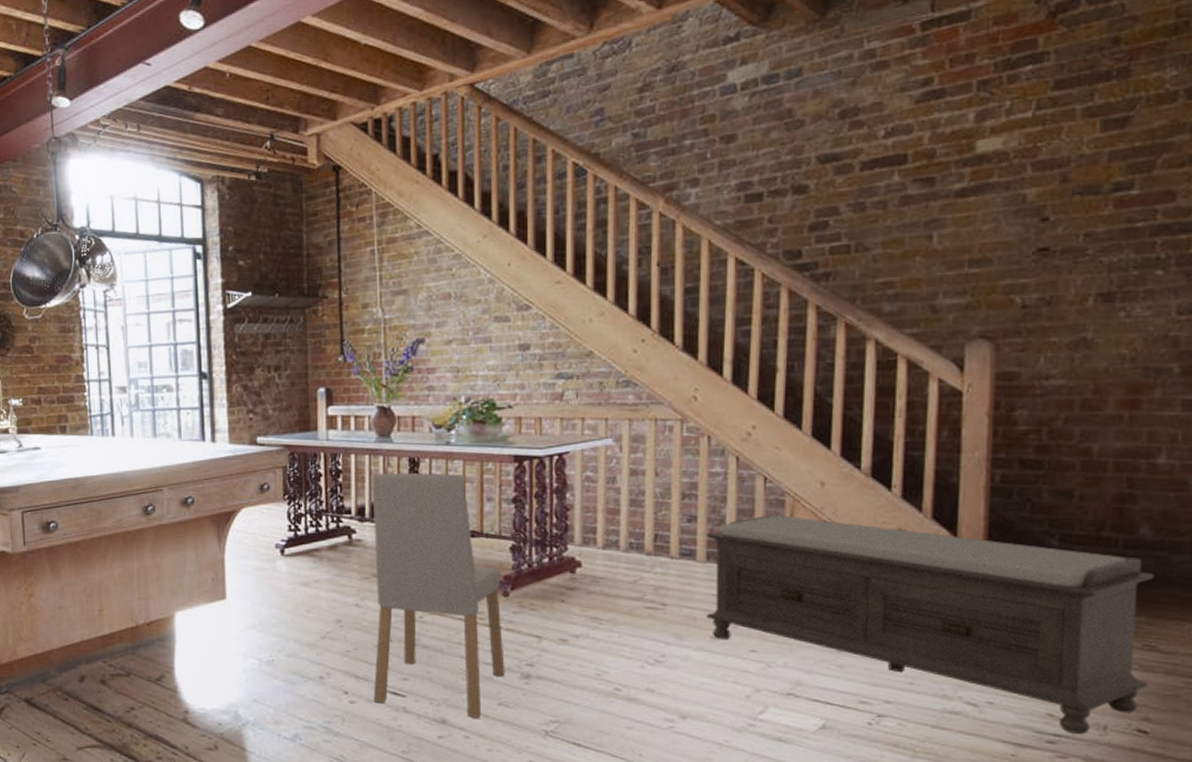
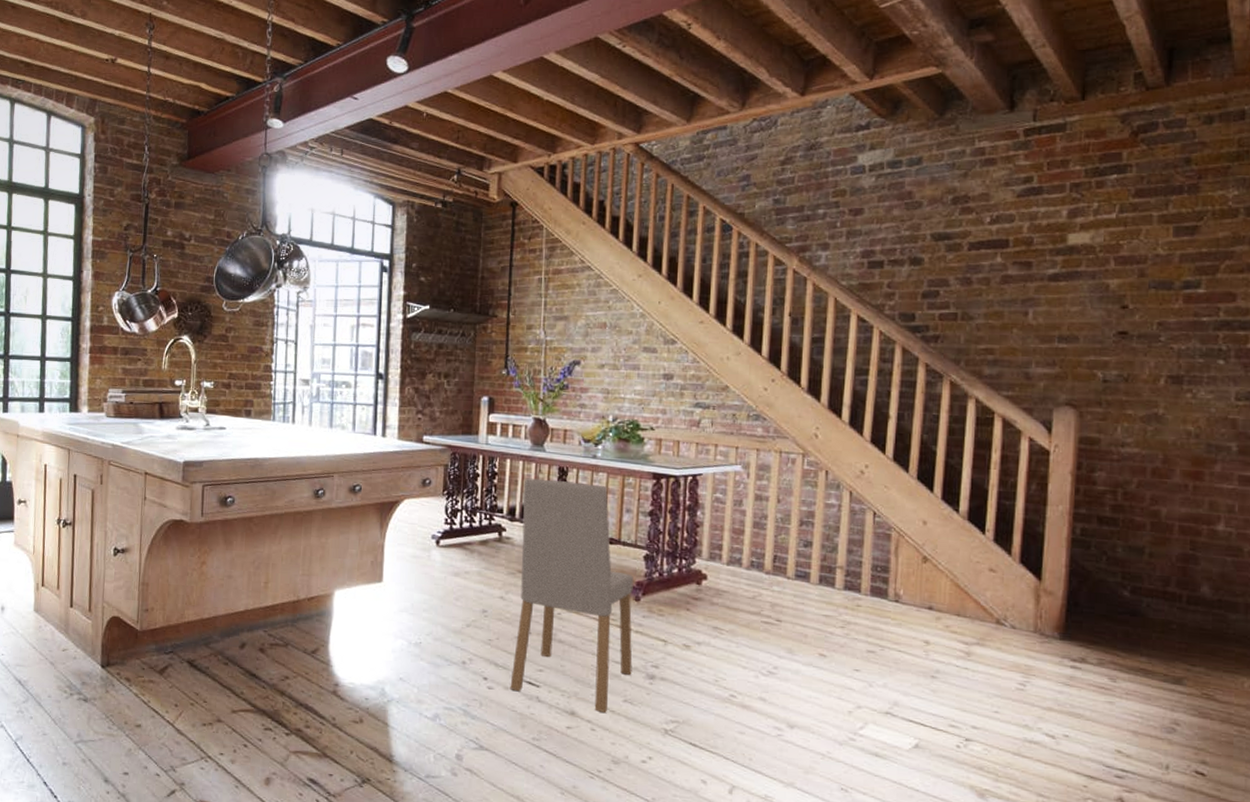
bench: present [707,514,1155,735] -> none [817,546,1213,772]

